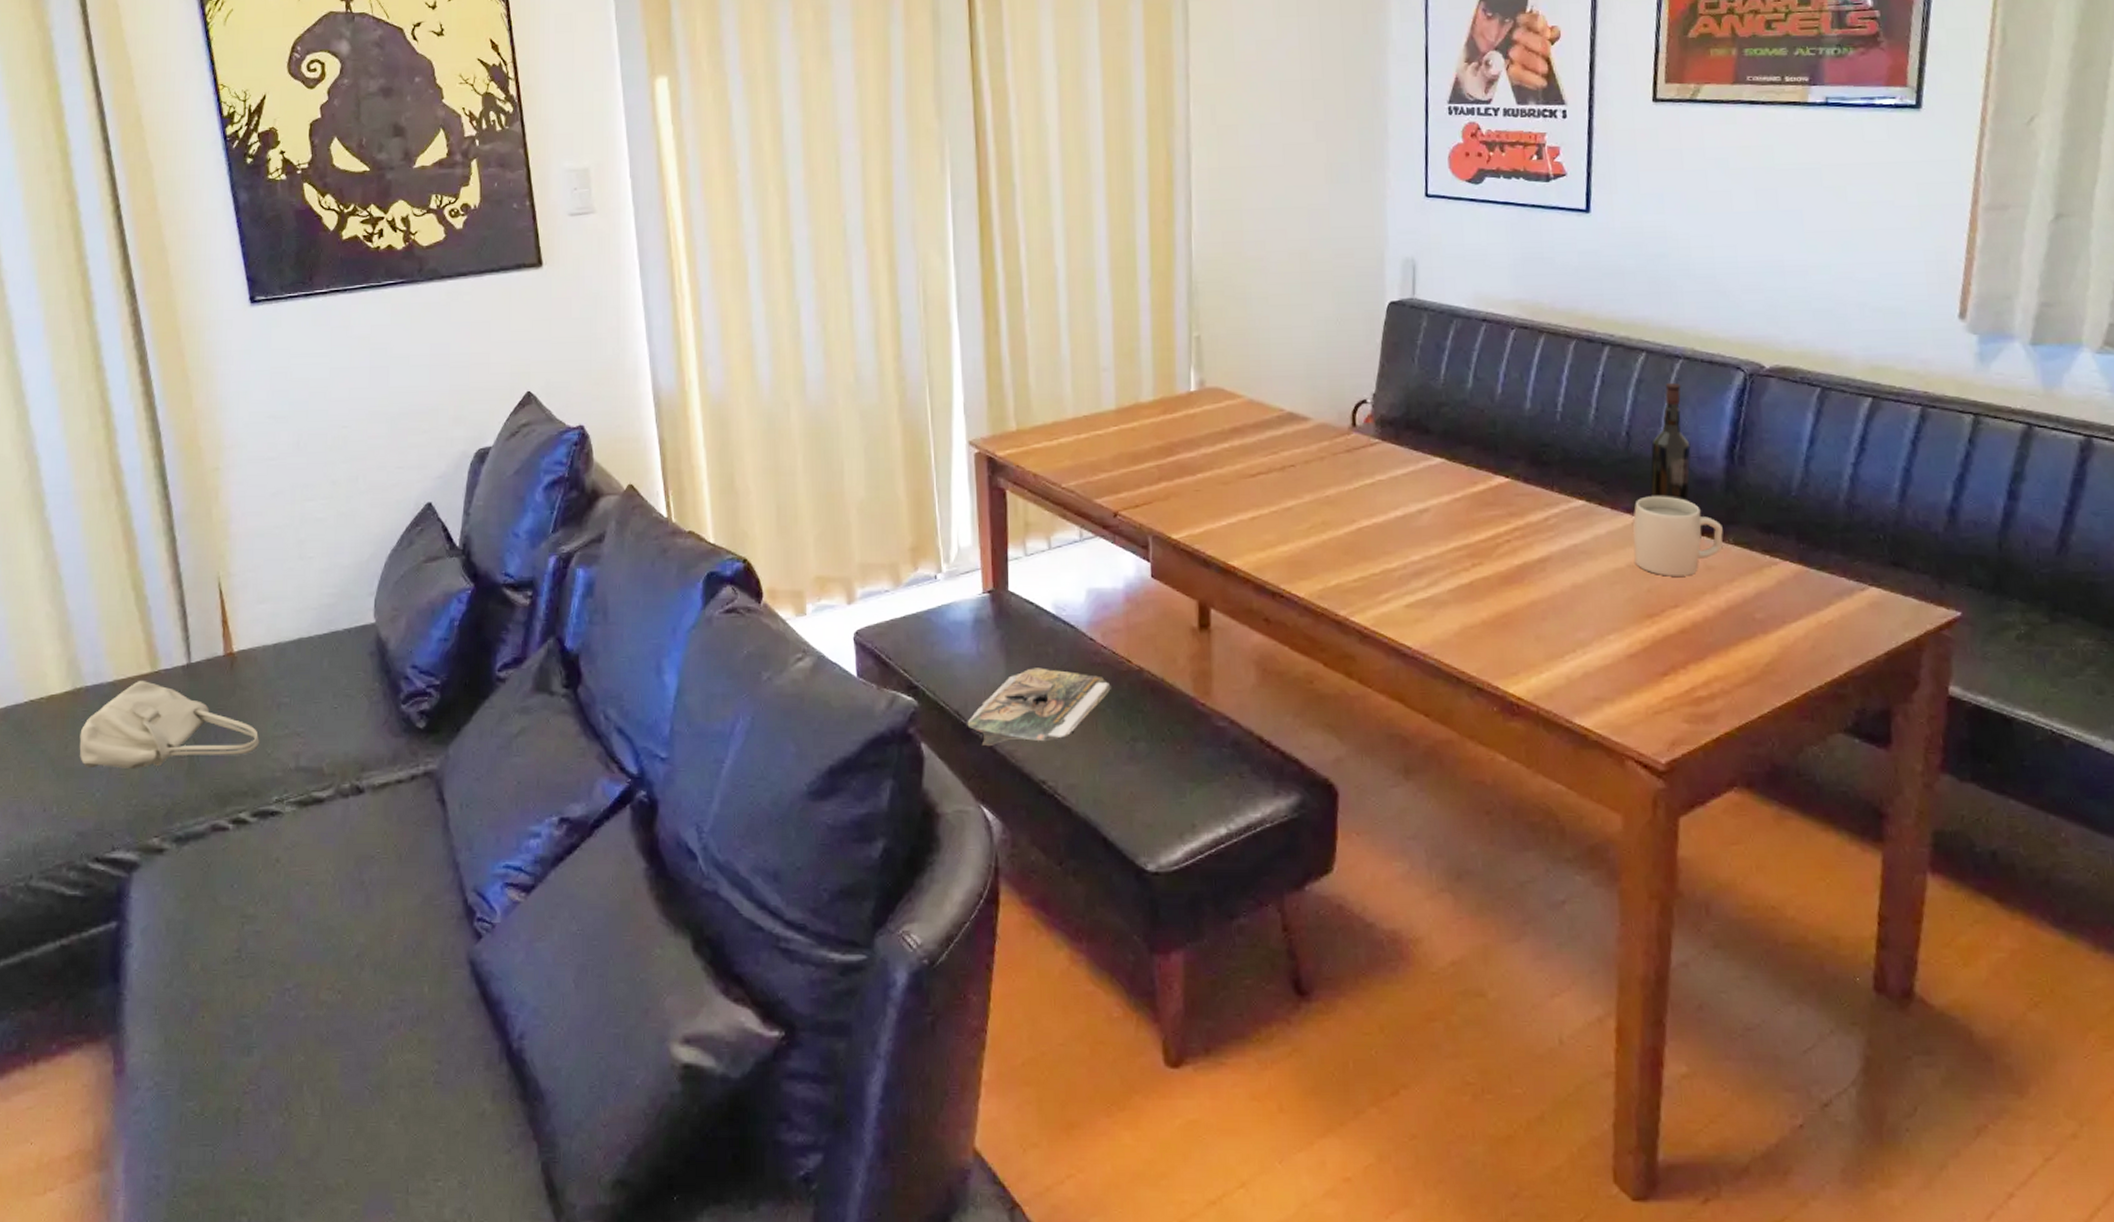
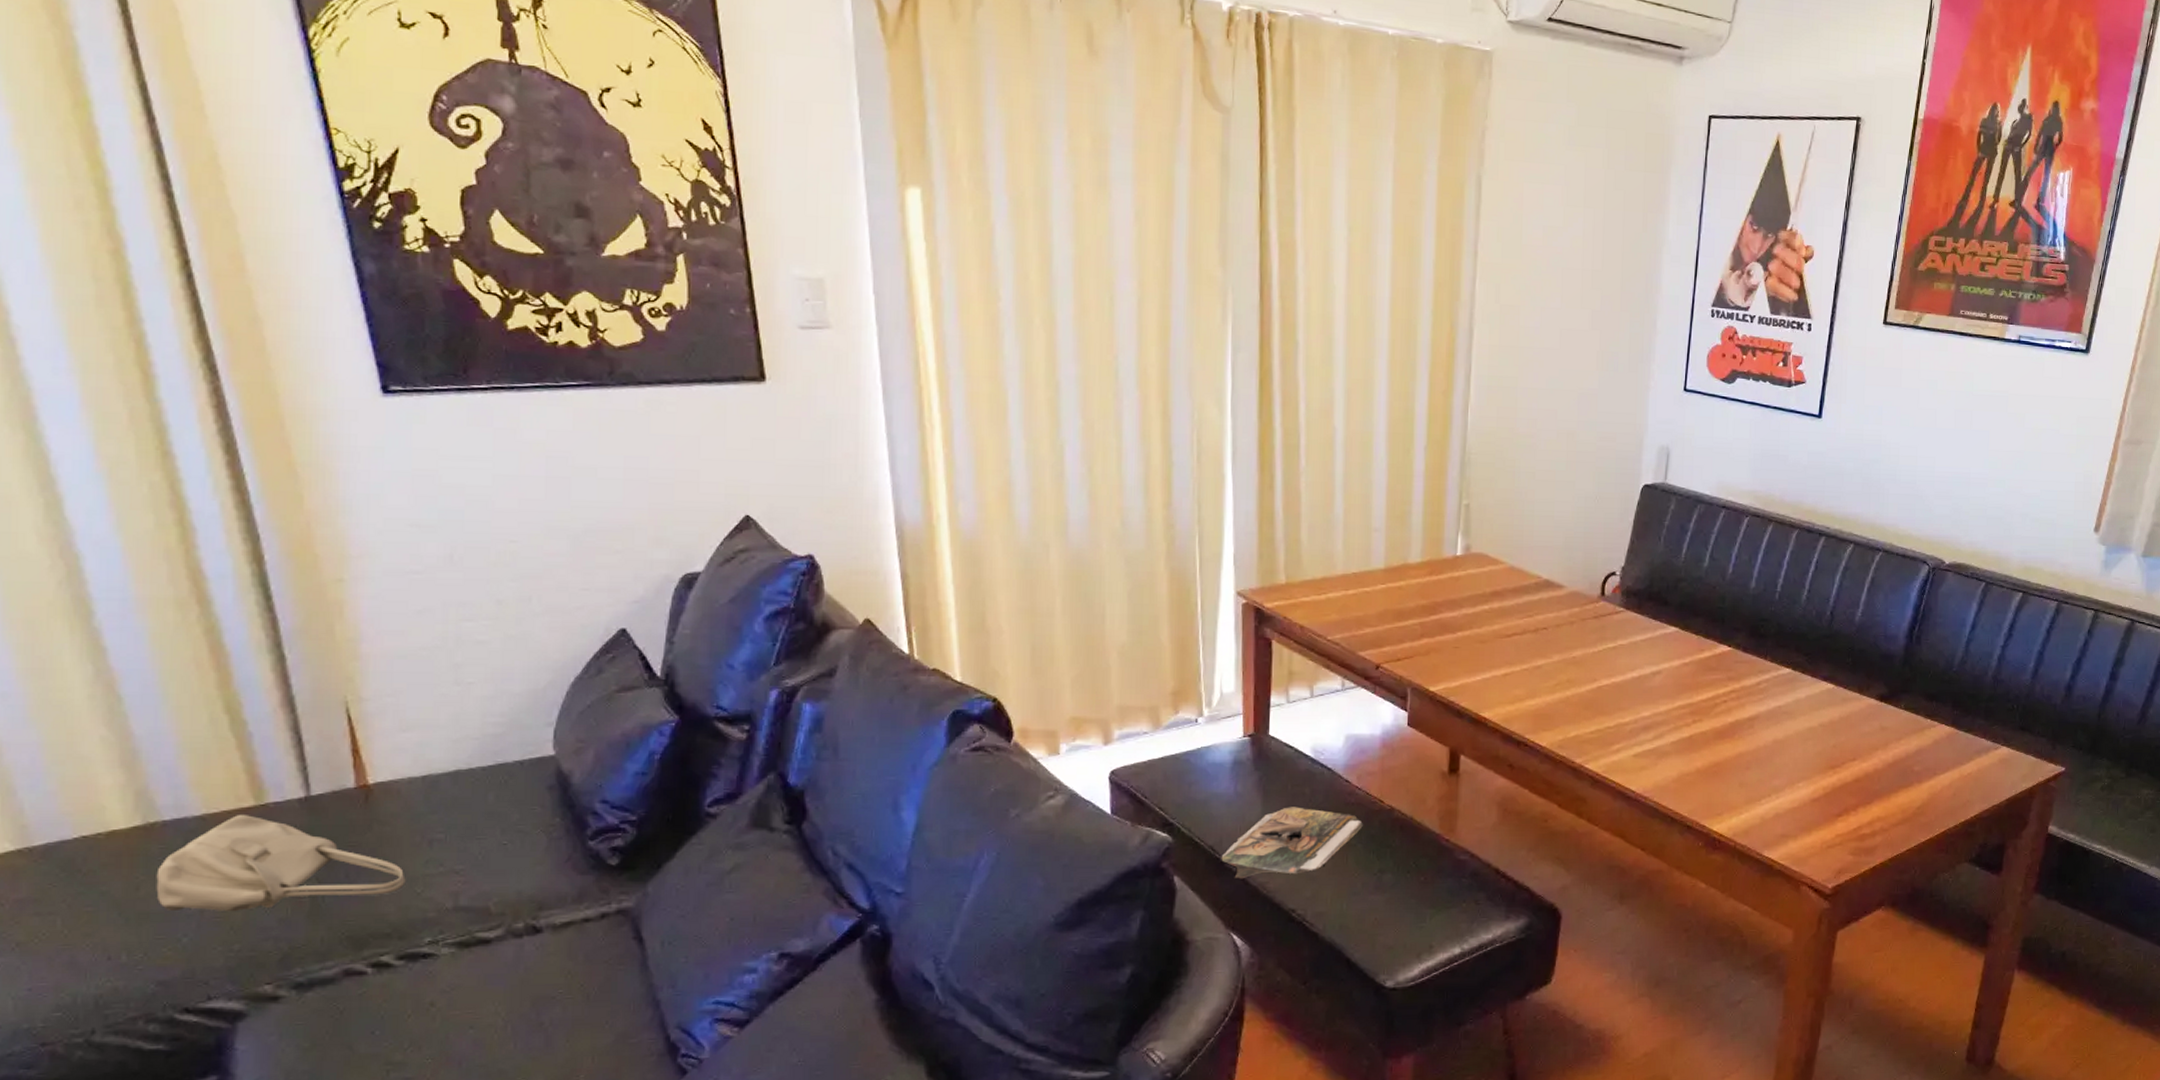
mug: present [1632,496,1724,577] -> none [1826,667,1897,735]
wine bottle: present [1650,382,1691,501] -> none [1844,571,1880,672]

